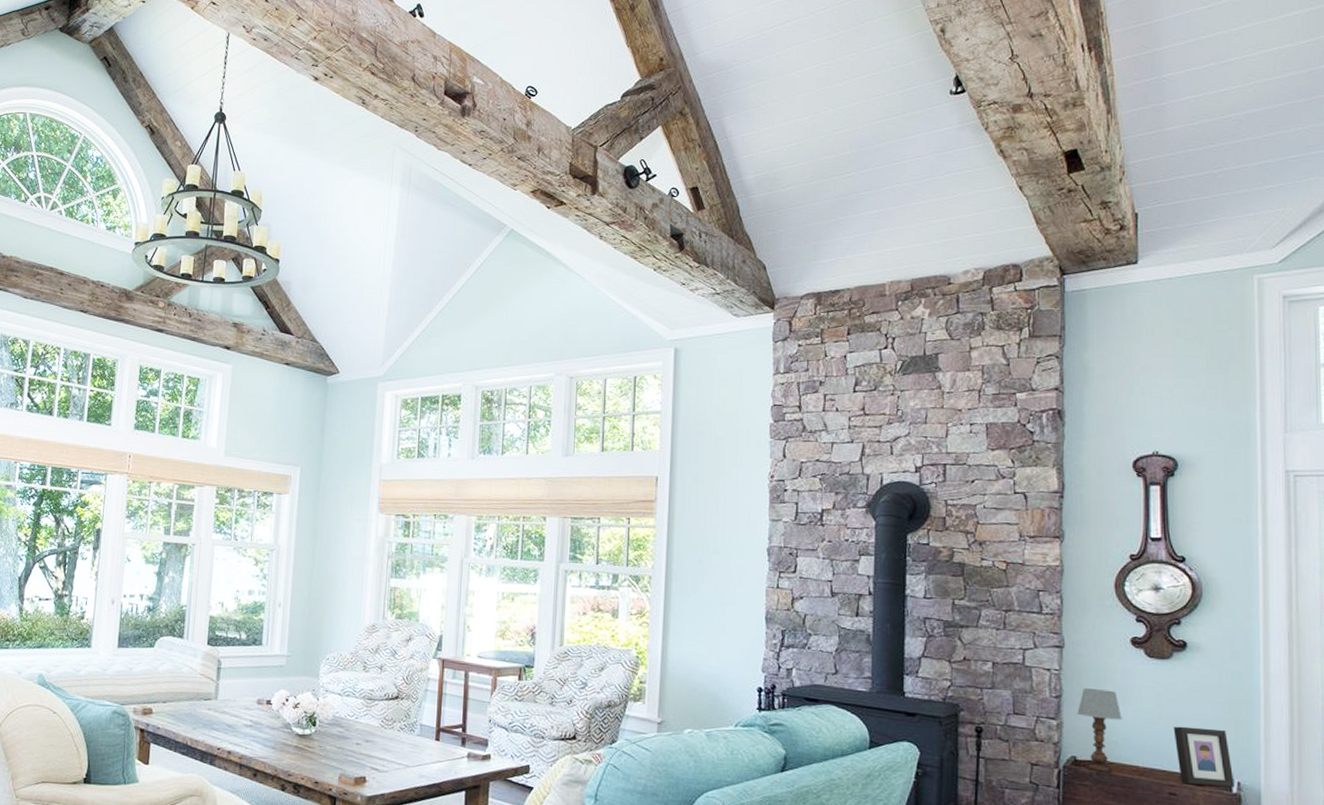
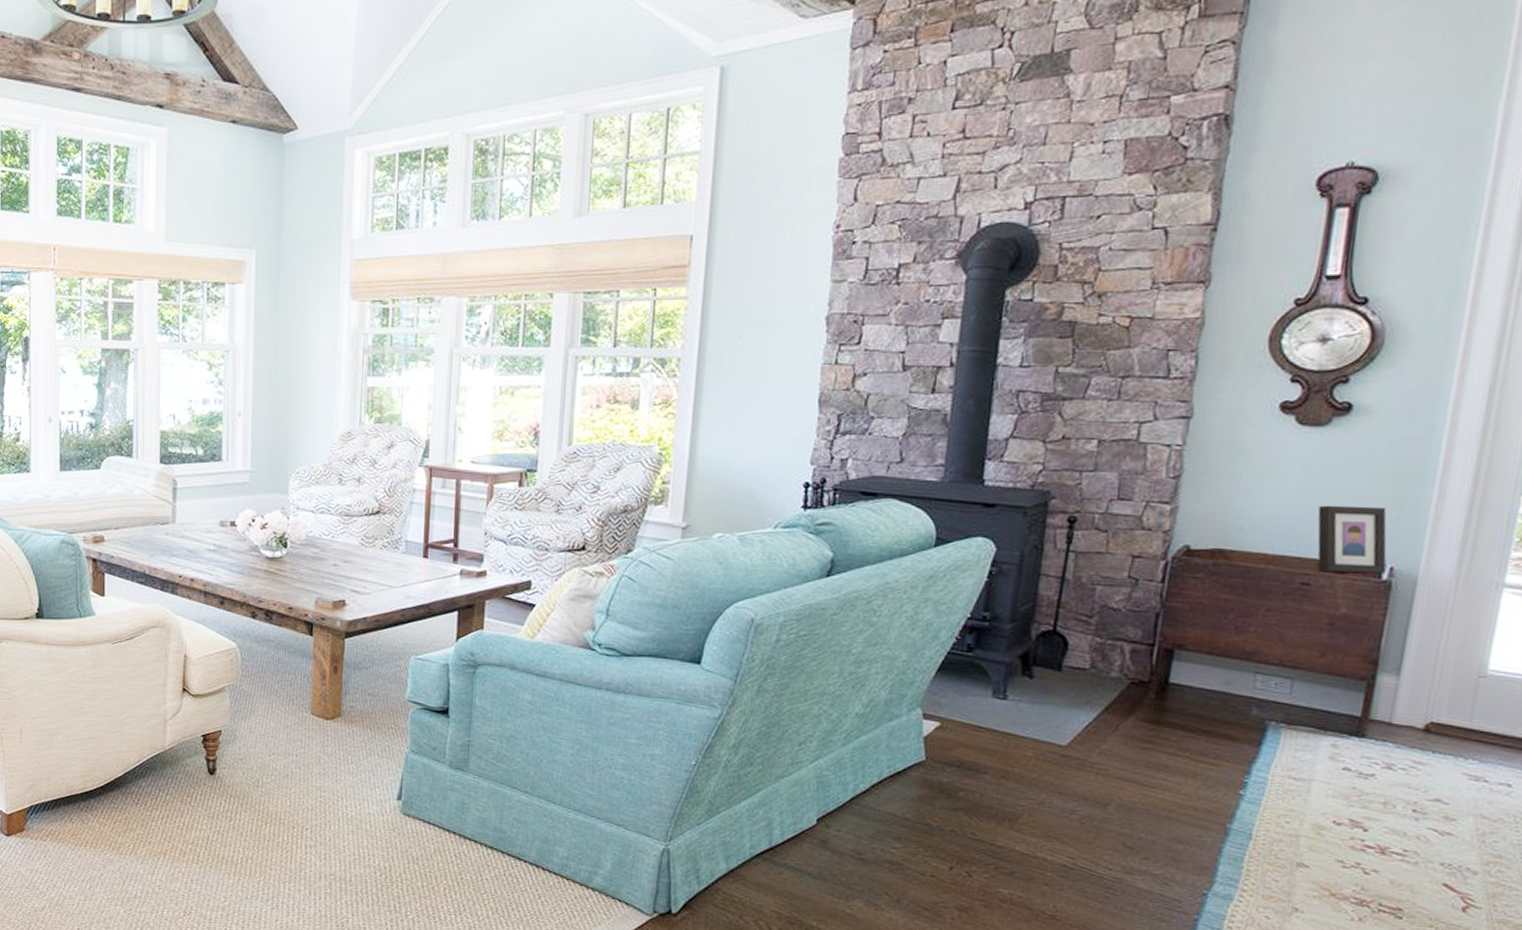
table lamp: present [1077,688,1122,773] -> none [1198,466,1255,563]

